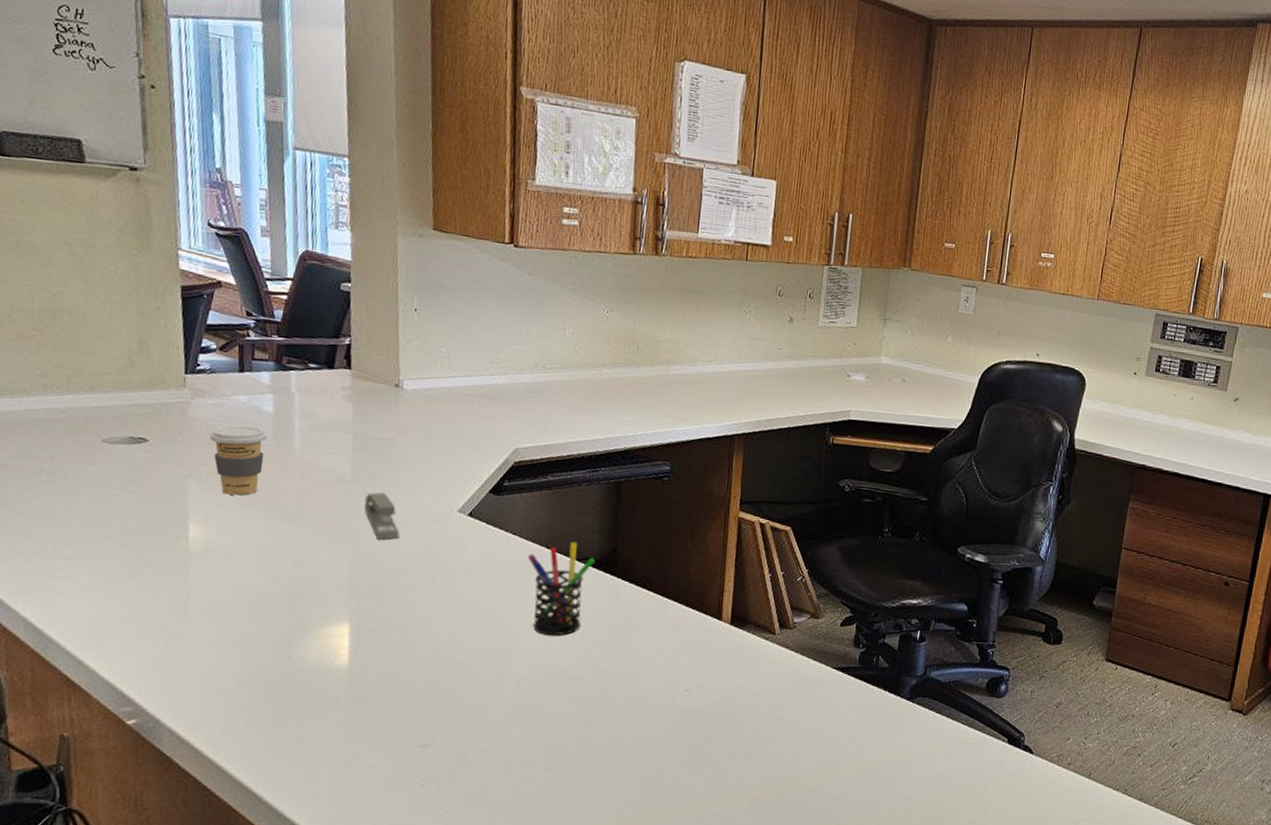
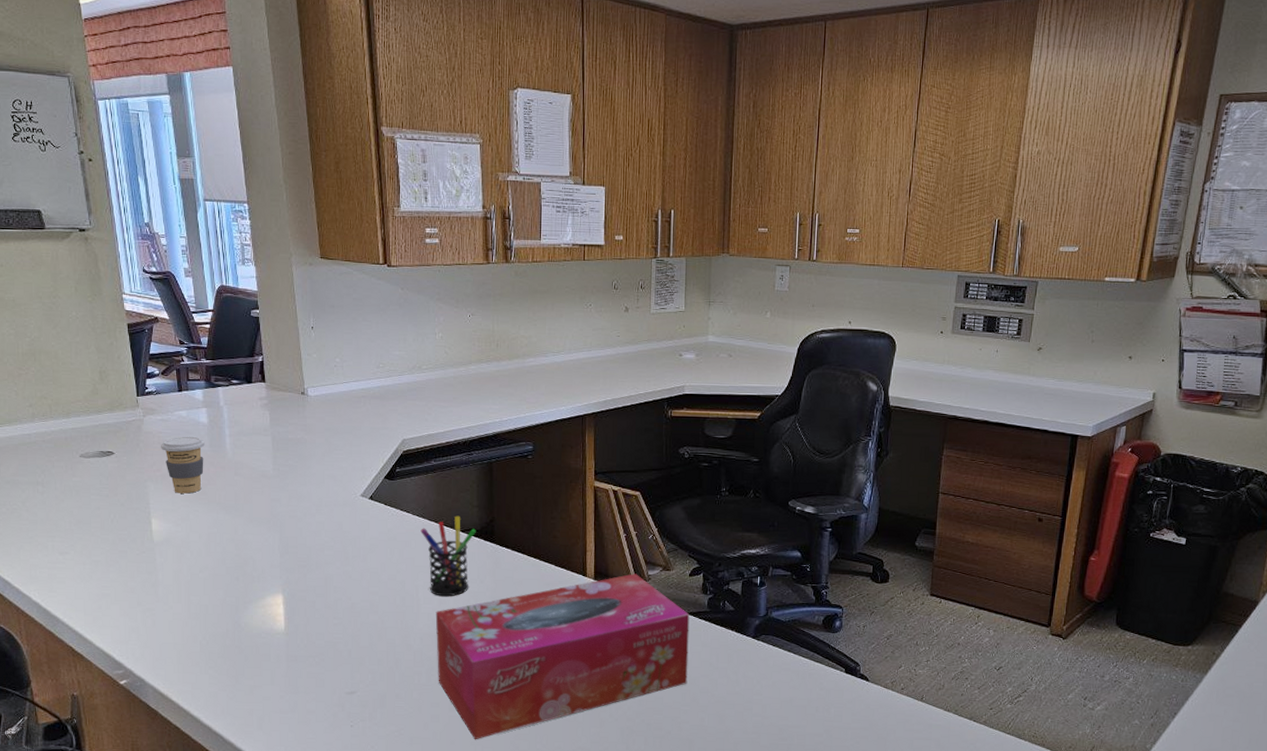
stapler: present [363,492,400,540] -> none [285,484,316,524]
tissue box: none [534,620,838,807] -> present [435,573,690,740]

